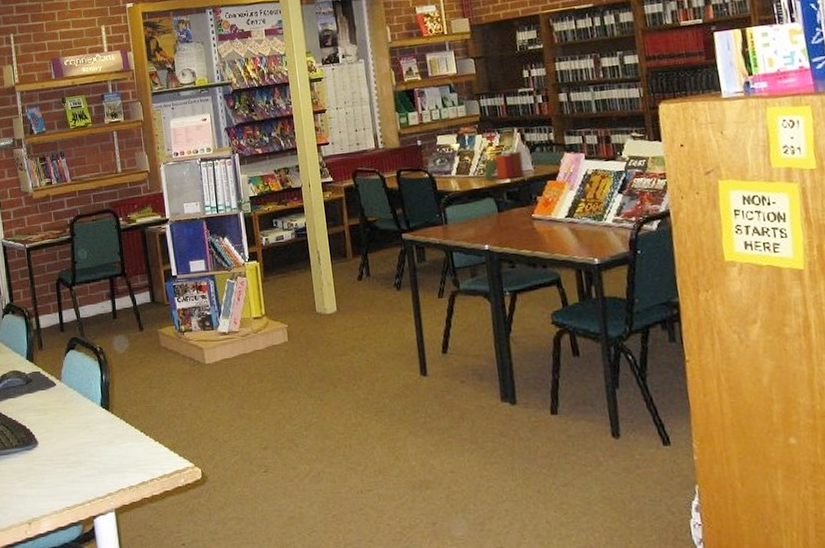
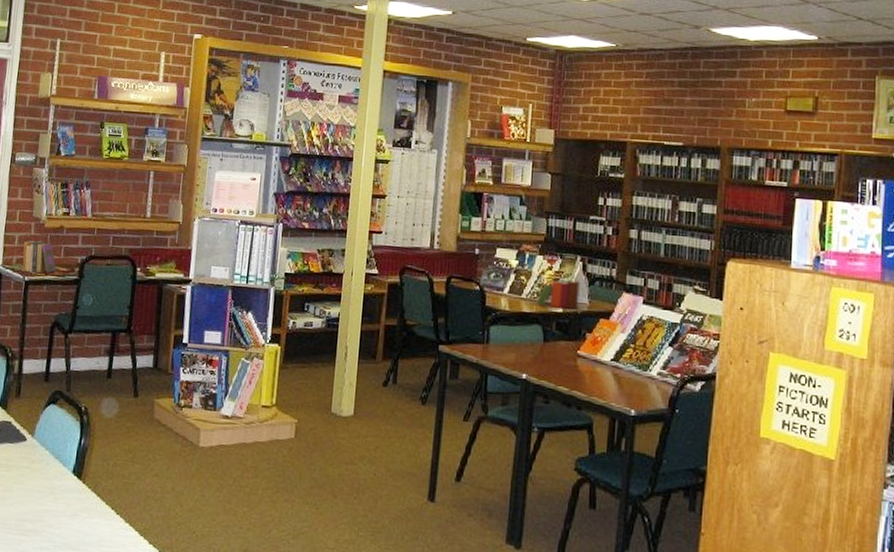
books: none [18,210,51,241] -> present [22,240,57,273]

